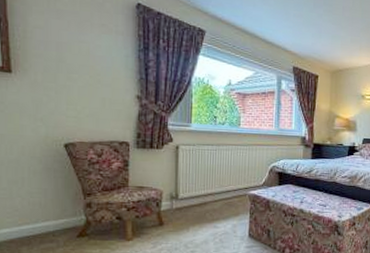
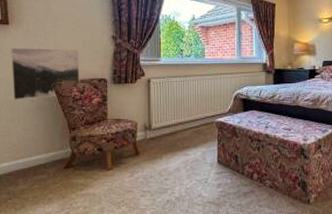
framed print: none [14,100,98,160] -> present [11,47,80,100]

